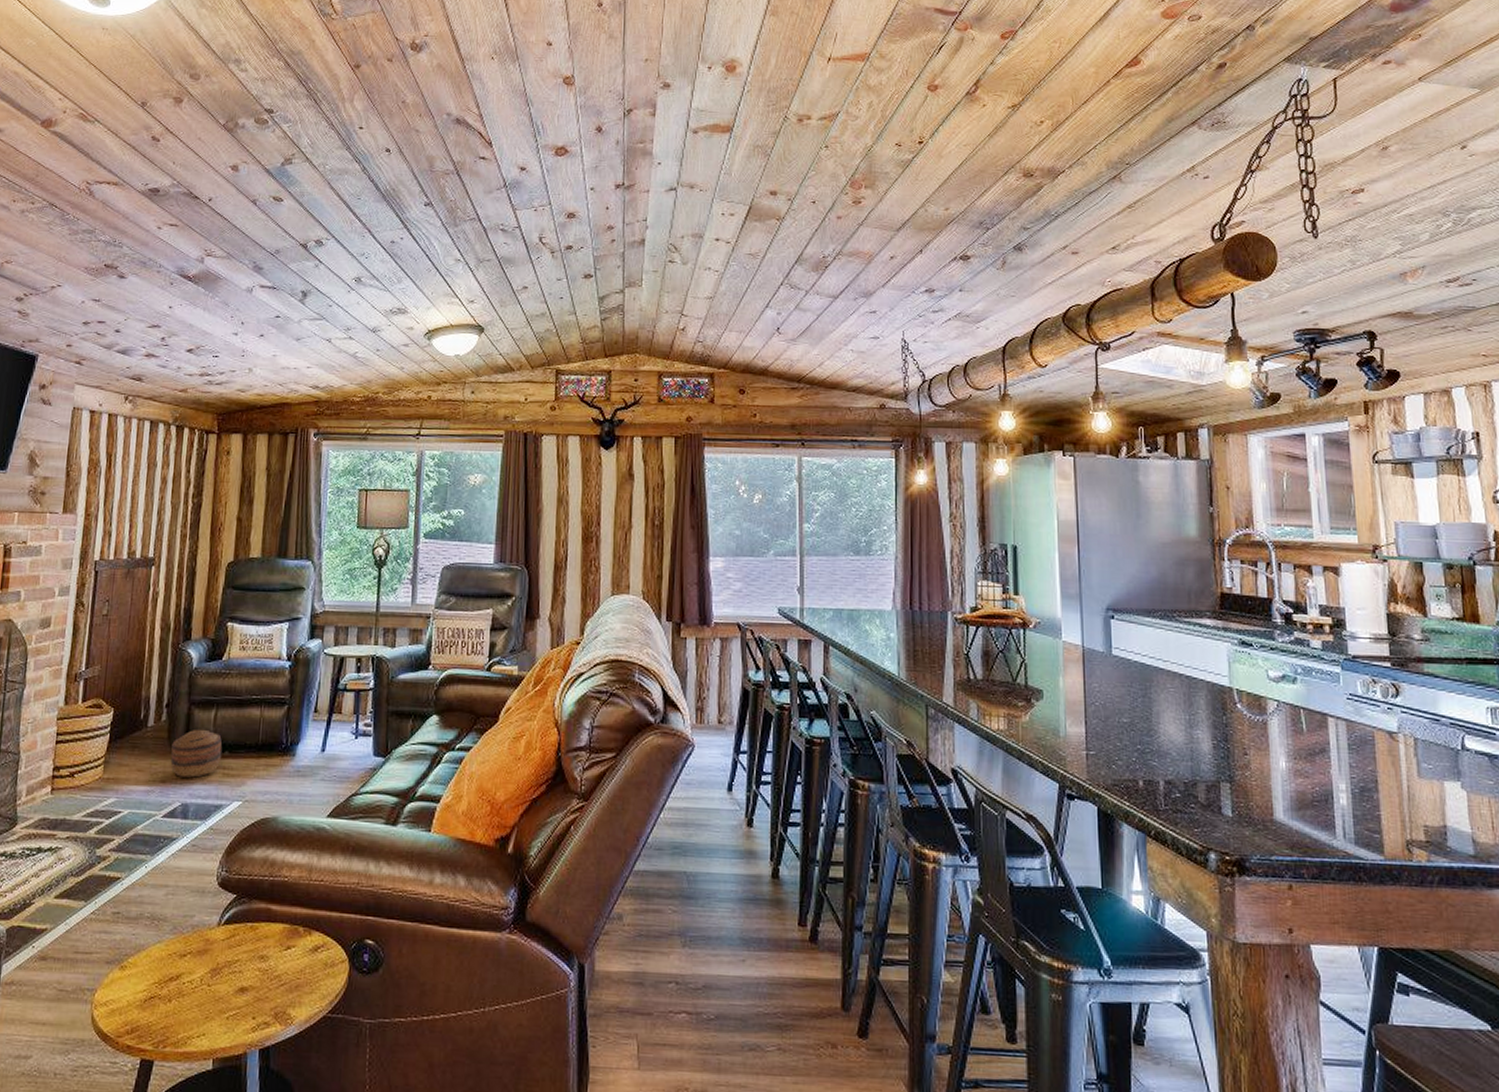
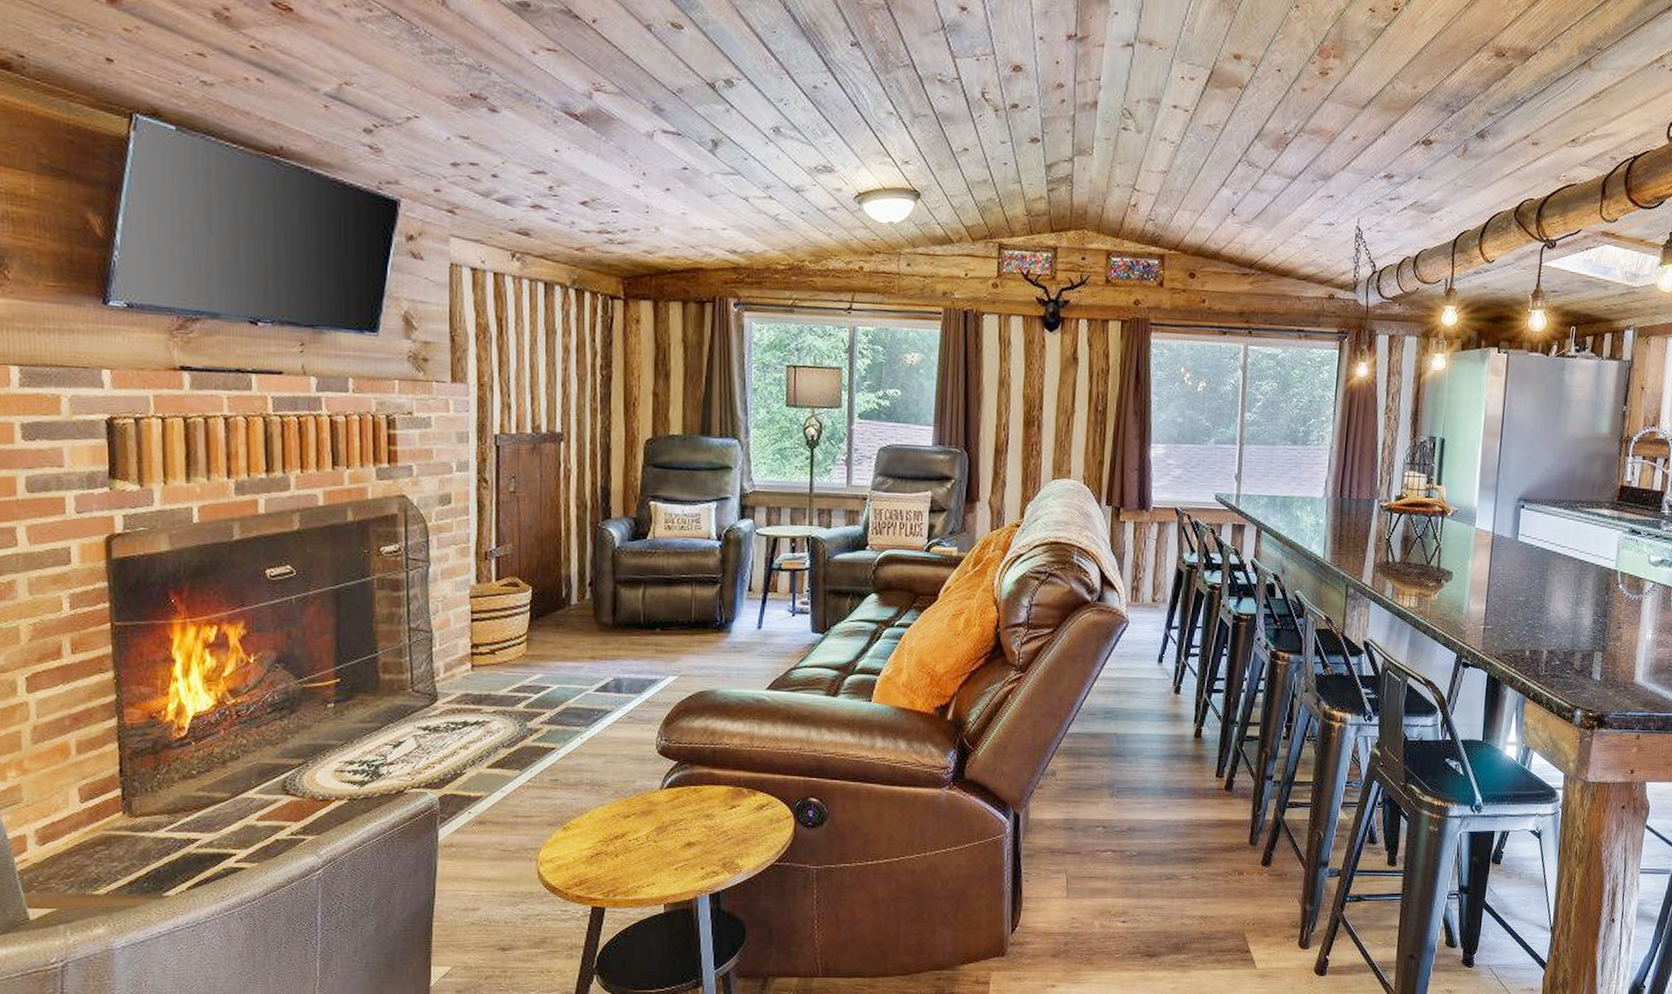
basket: present [170,729,222,778] -> none [597,607,653,654]

